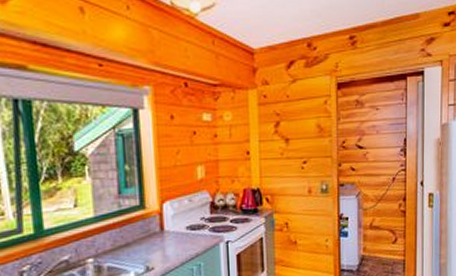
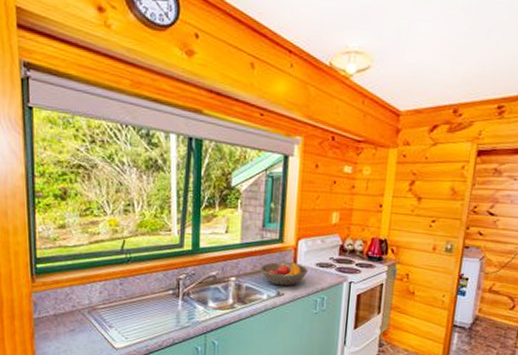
fruit bowl: none [120,229,178,259] -> present [259,262,308,286]

